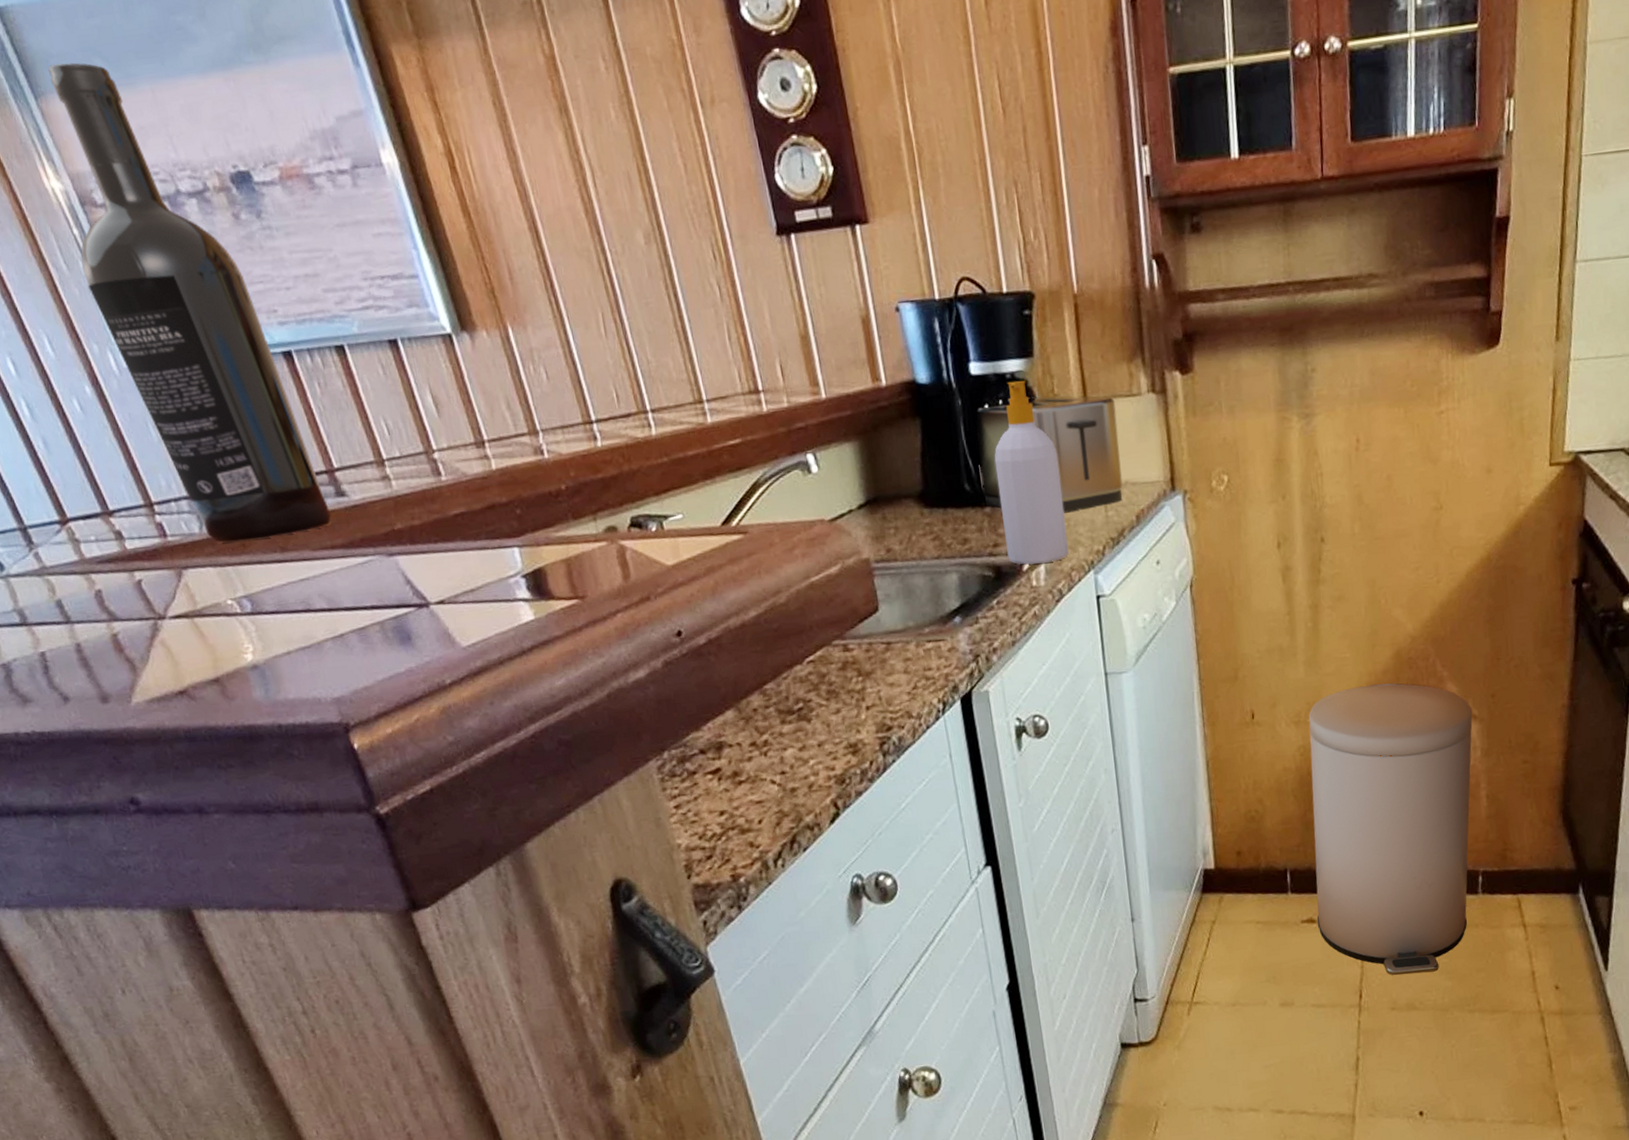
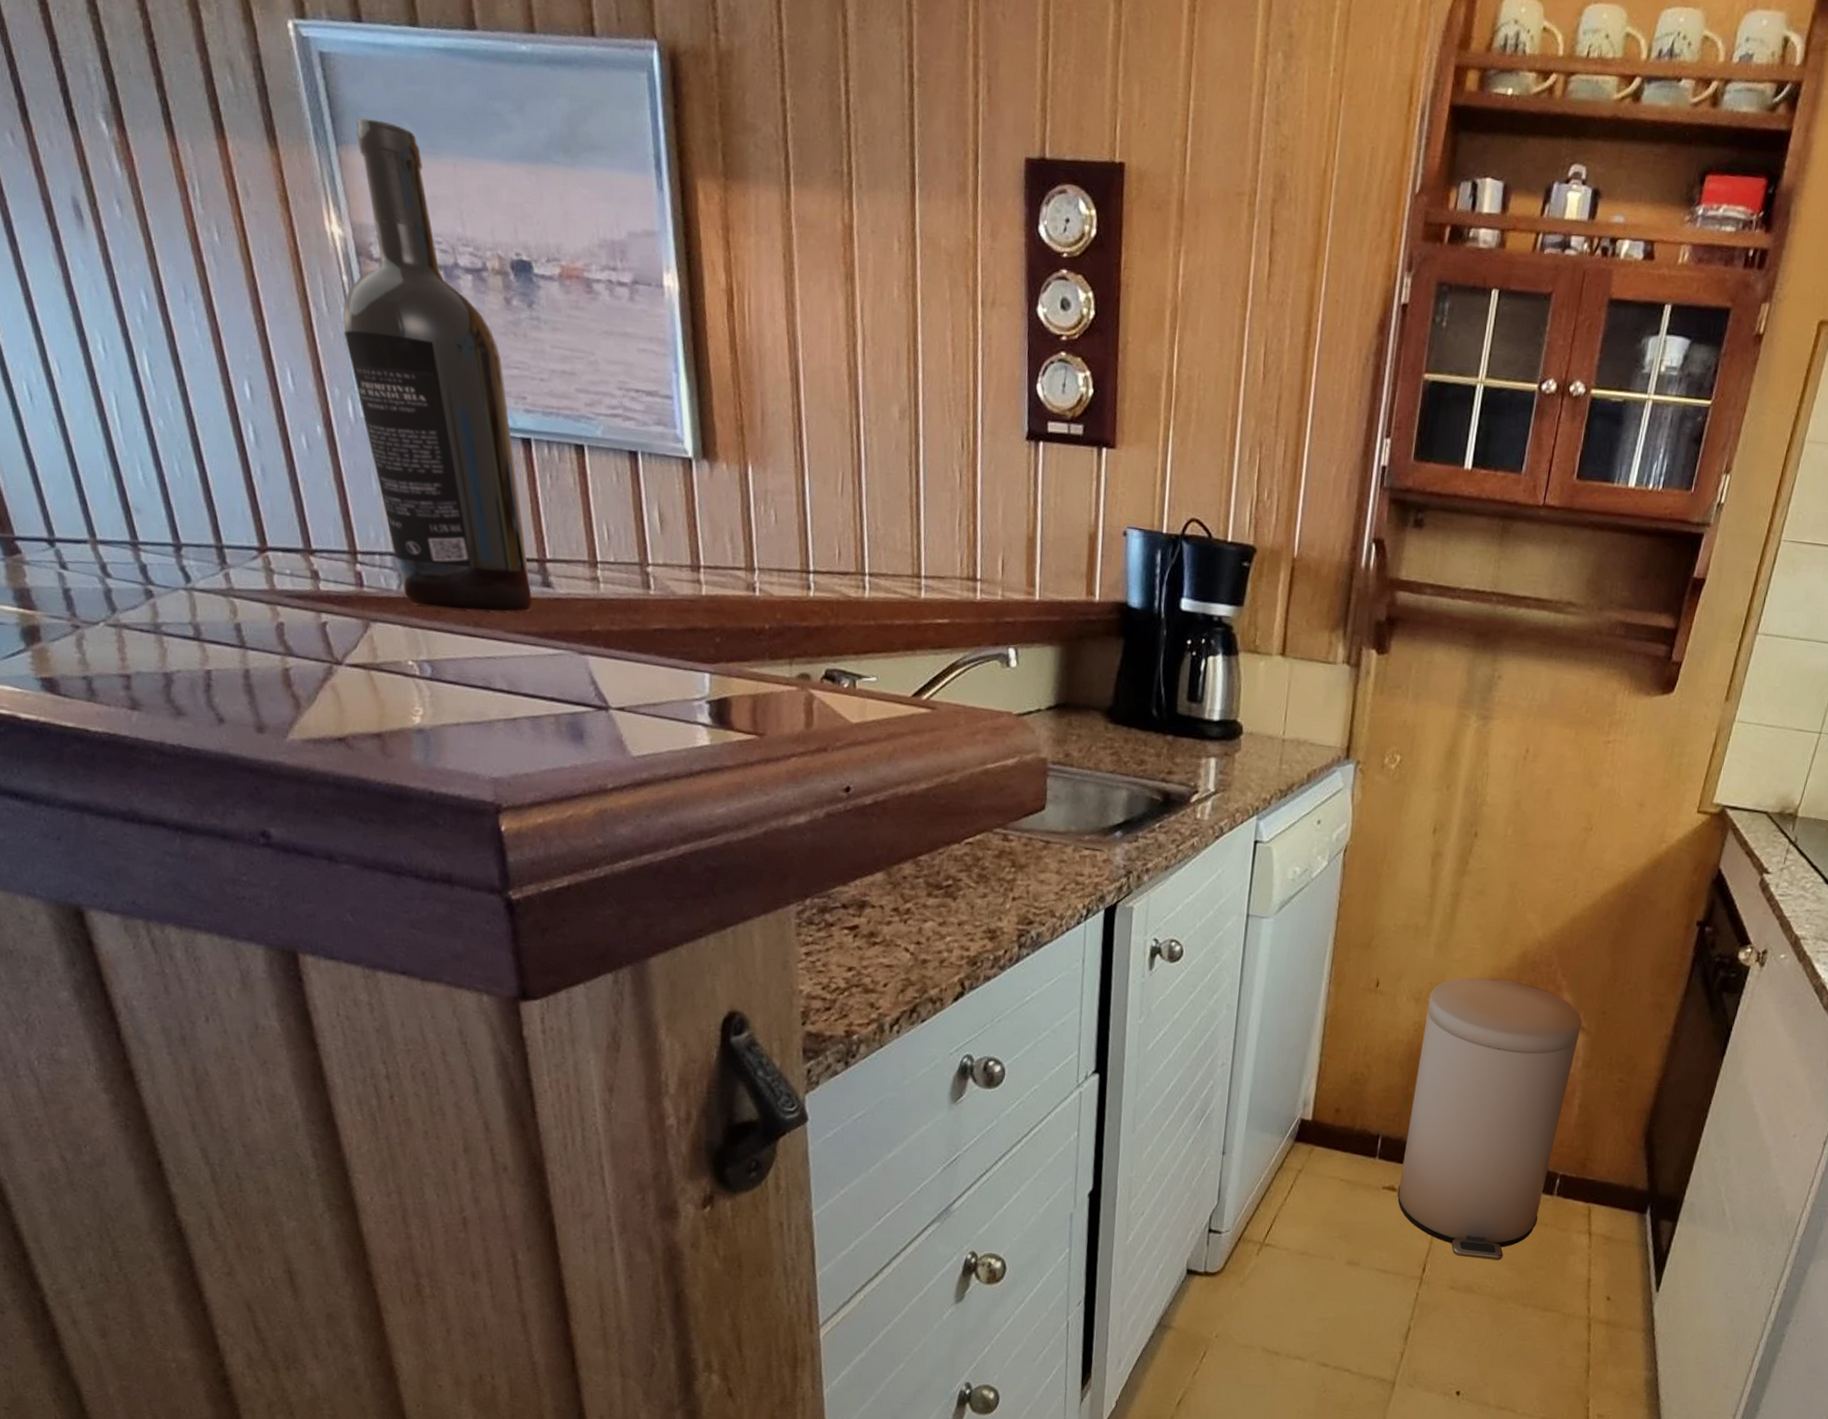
toaster: present [975,395,1123,512] -> none [1168,641,1310,758]
soap bottle: present [994,381,1069,565] -> none [1179,624,1247,800]

